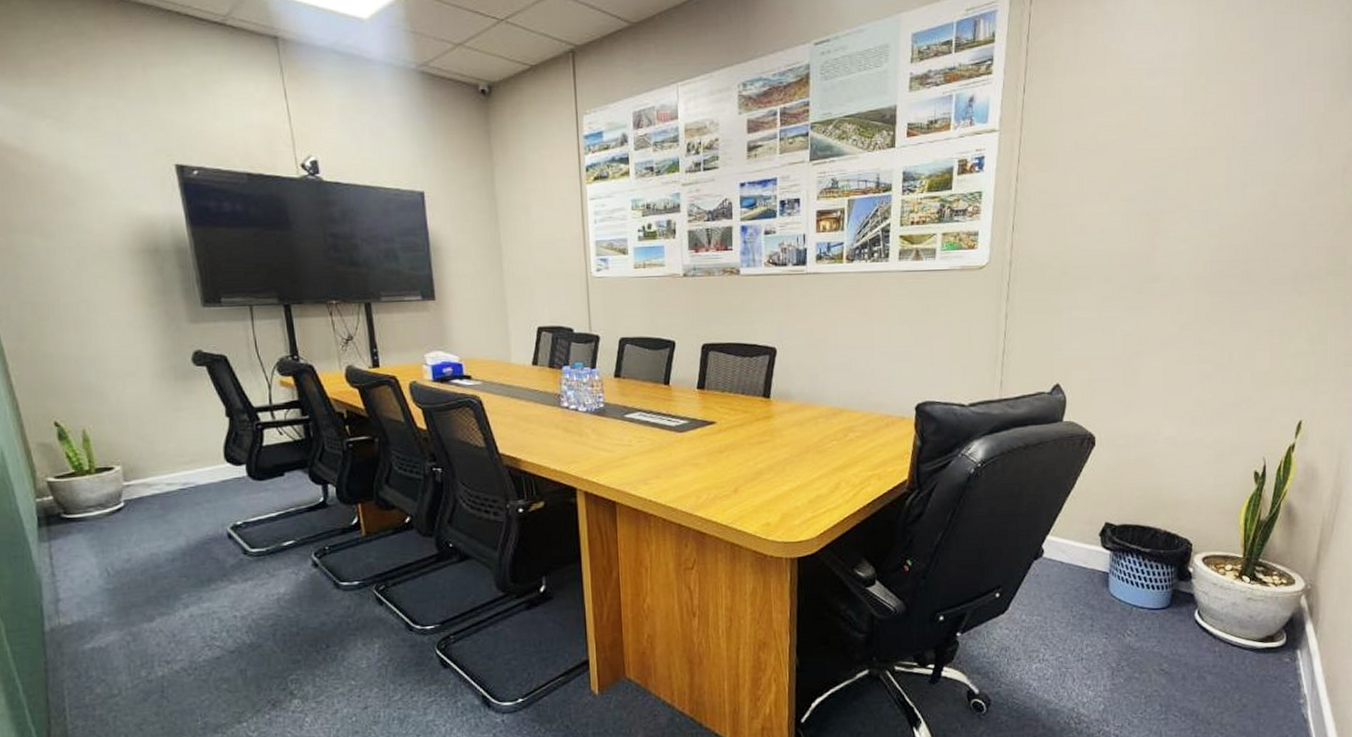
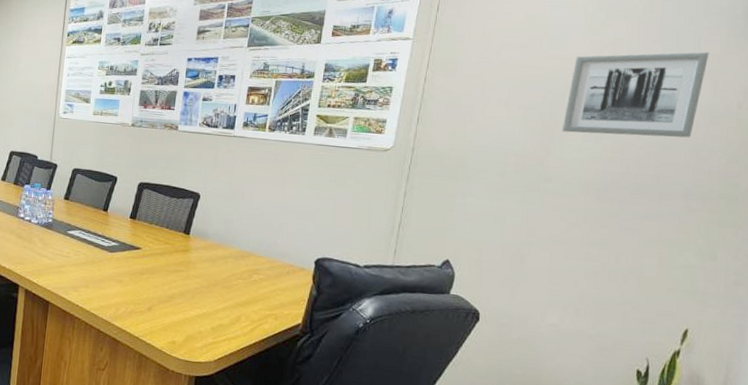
wall art: none [1167,111,1313,222] -> present [562,51,709,138]

